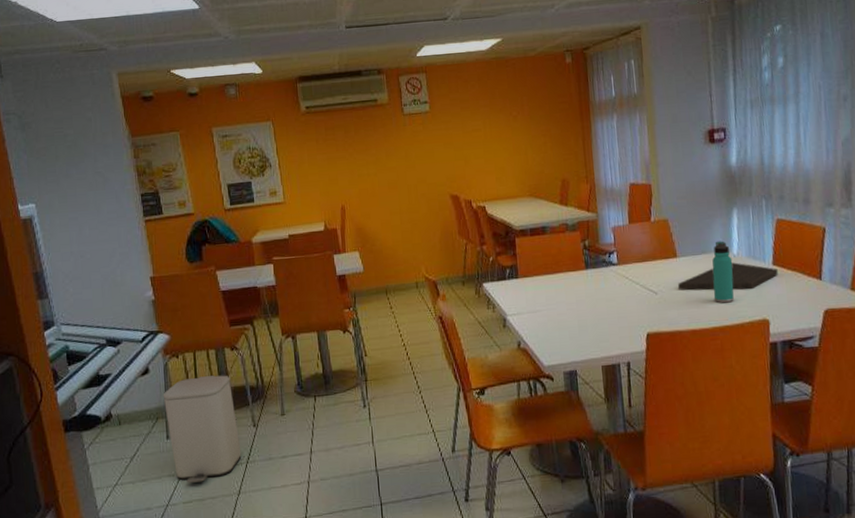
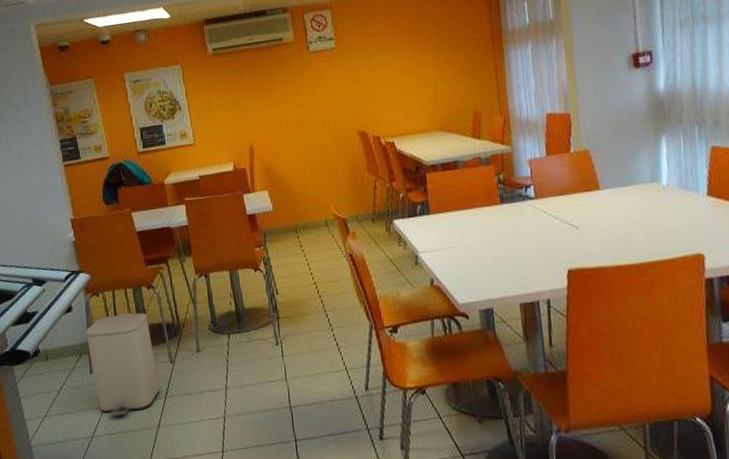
tray: present [677,262,778,290] -> none [600,193,714,224]
thermos bottle: present [712,241,734,303] -> none [639,171,664,238]

